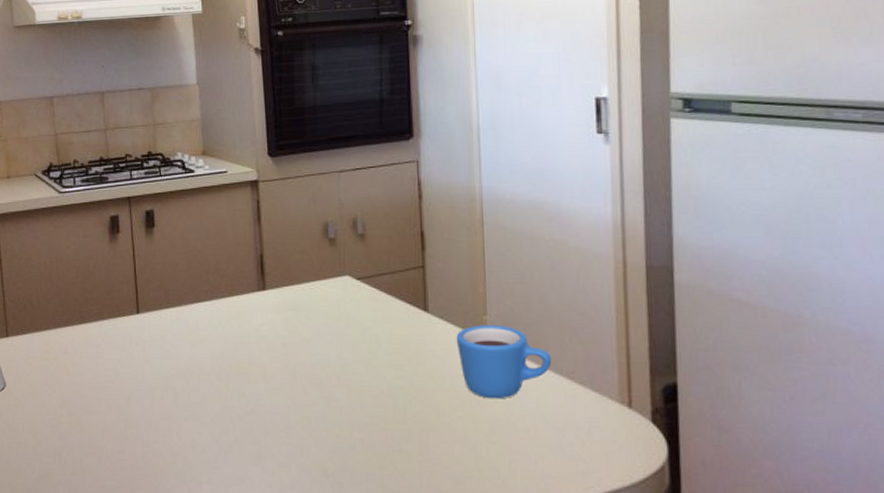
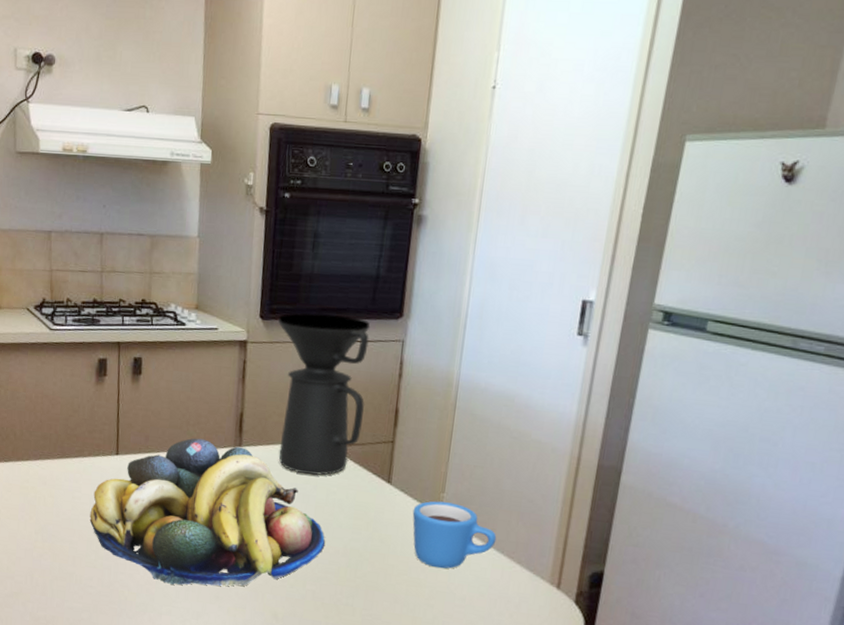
fruit bowl: none [115,286,367,449] -> present [89,438,325,587]
coffee maker: none [286,142,388,312] -> present [277,313,371,475]

